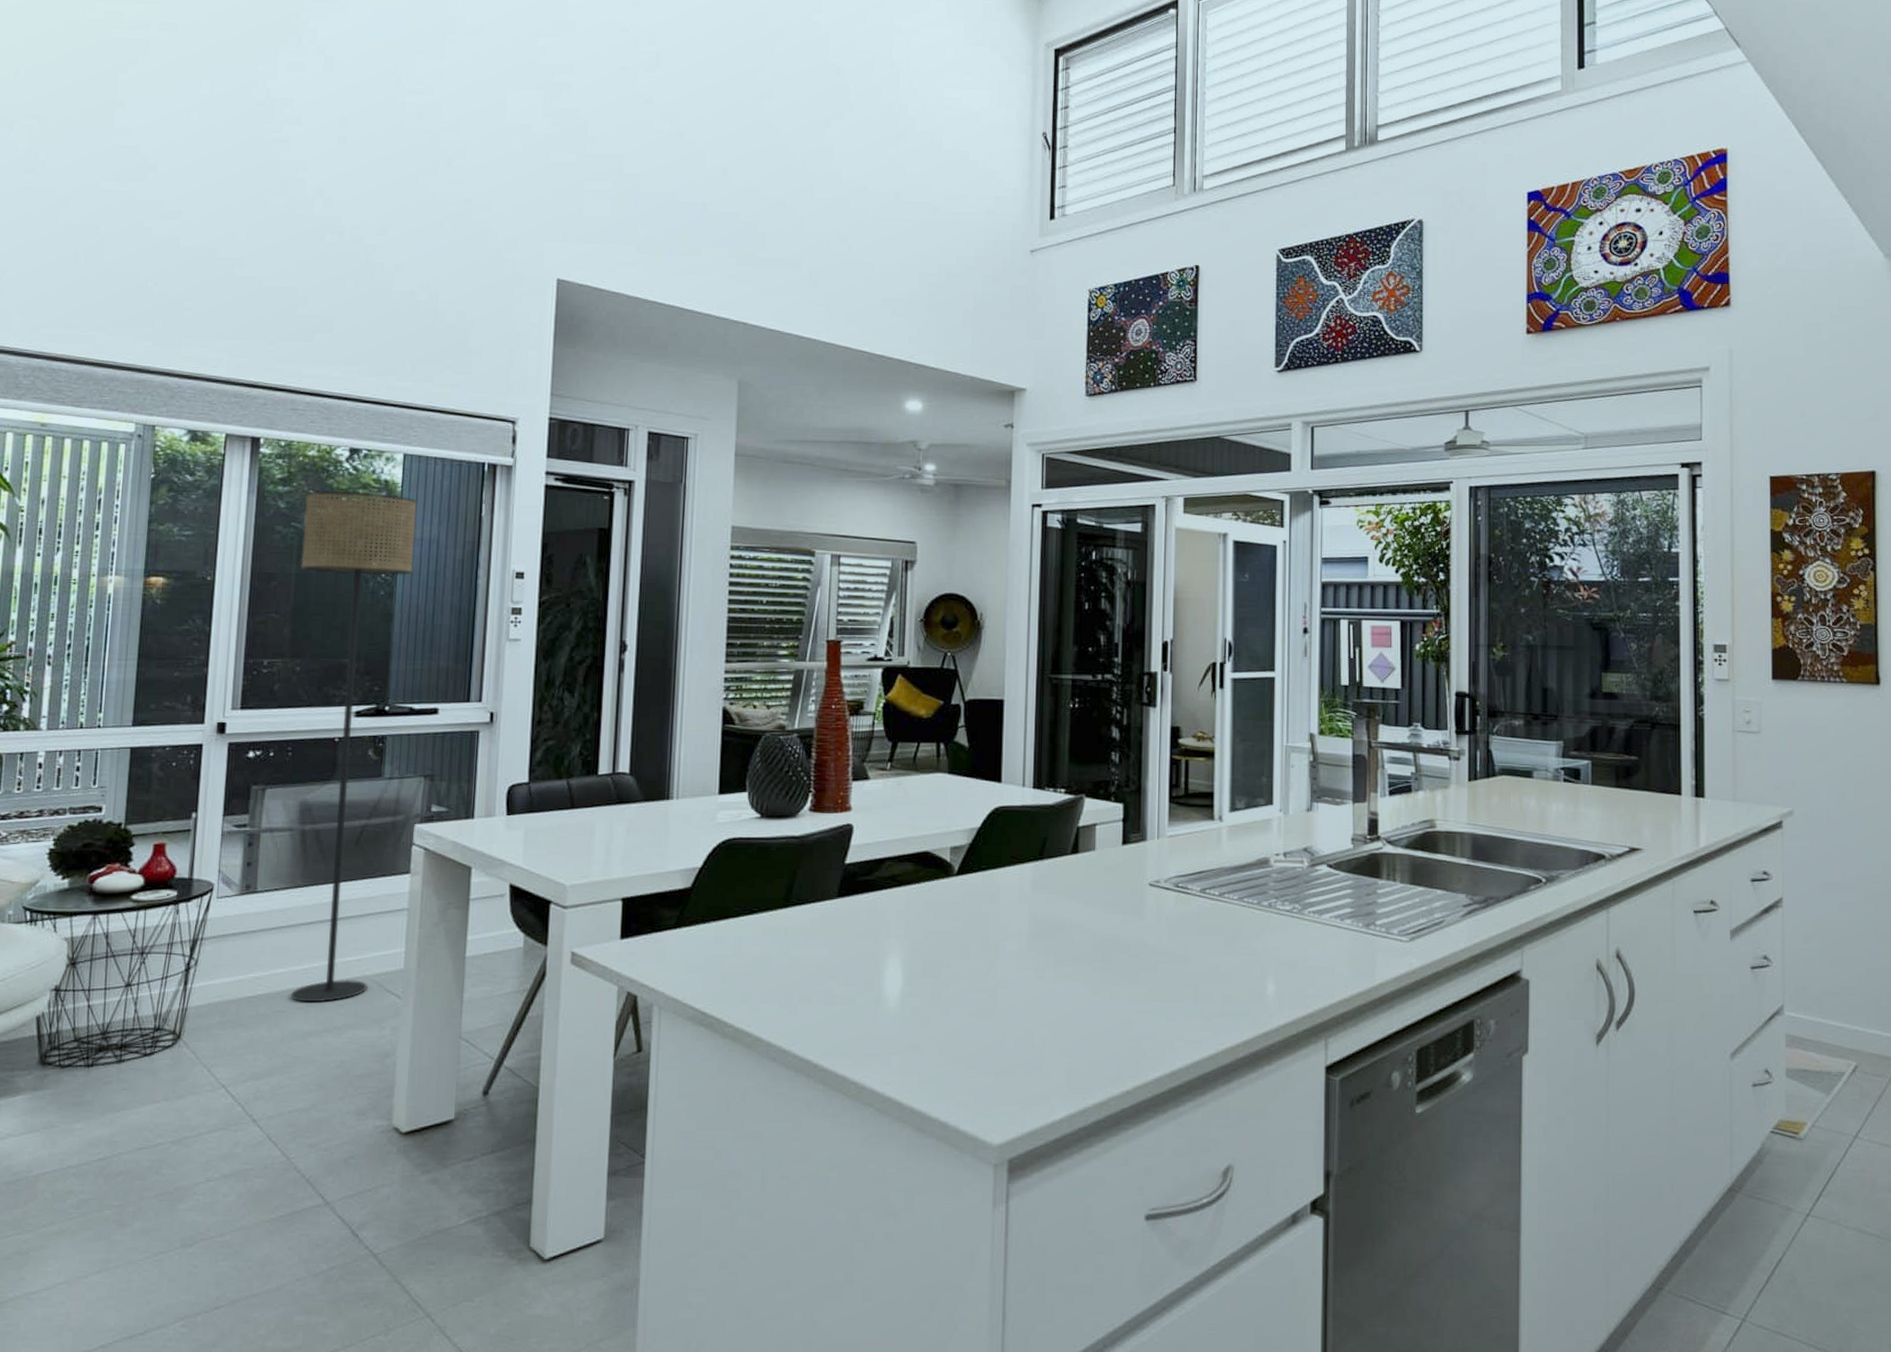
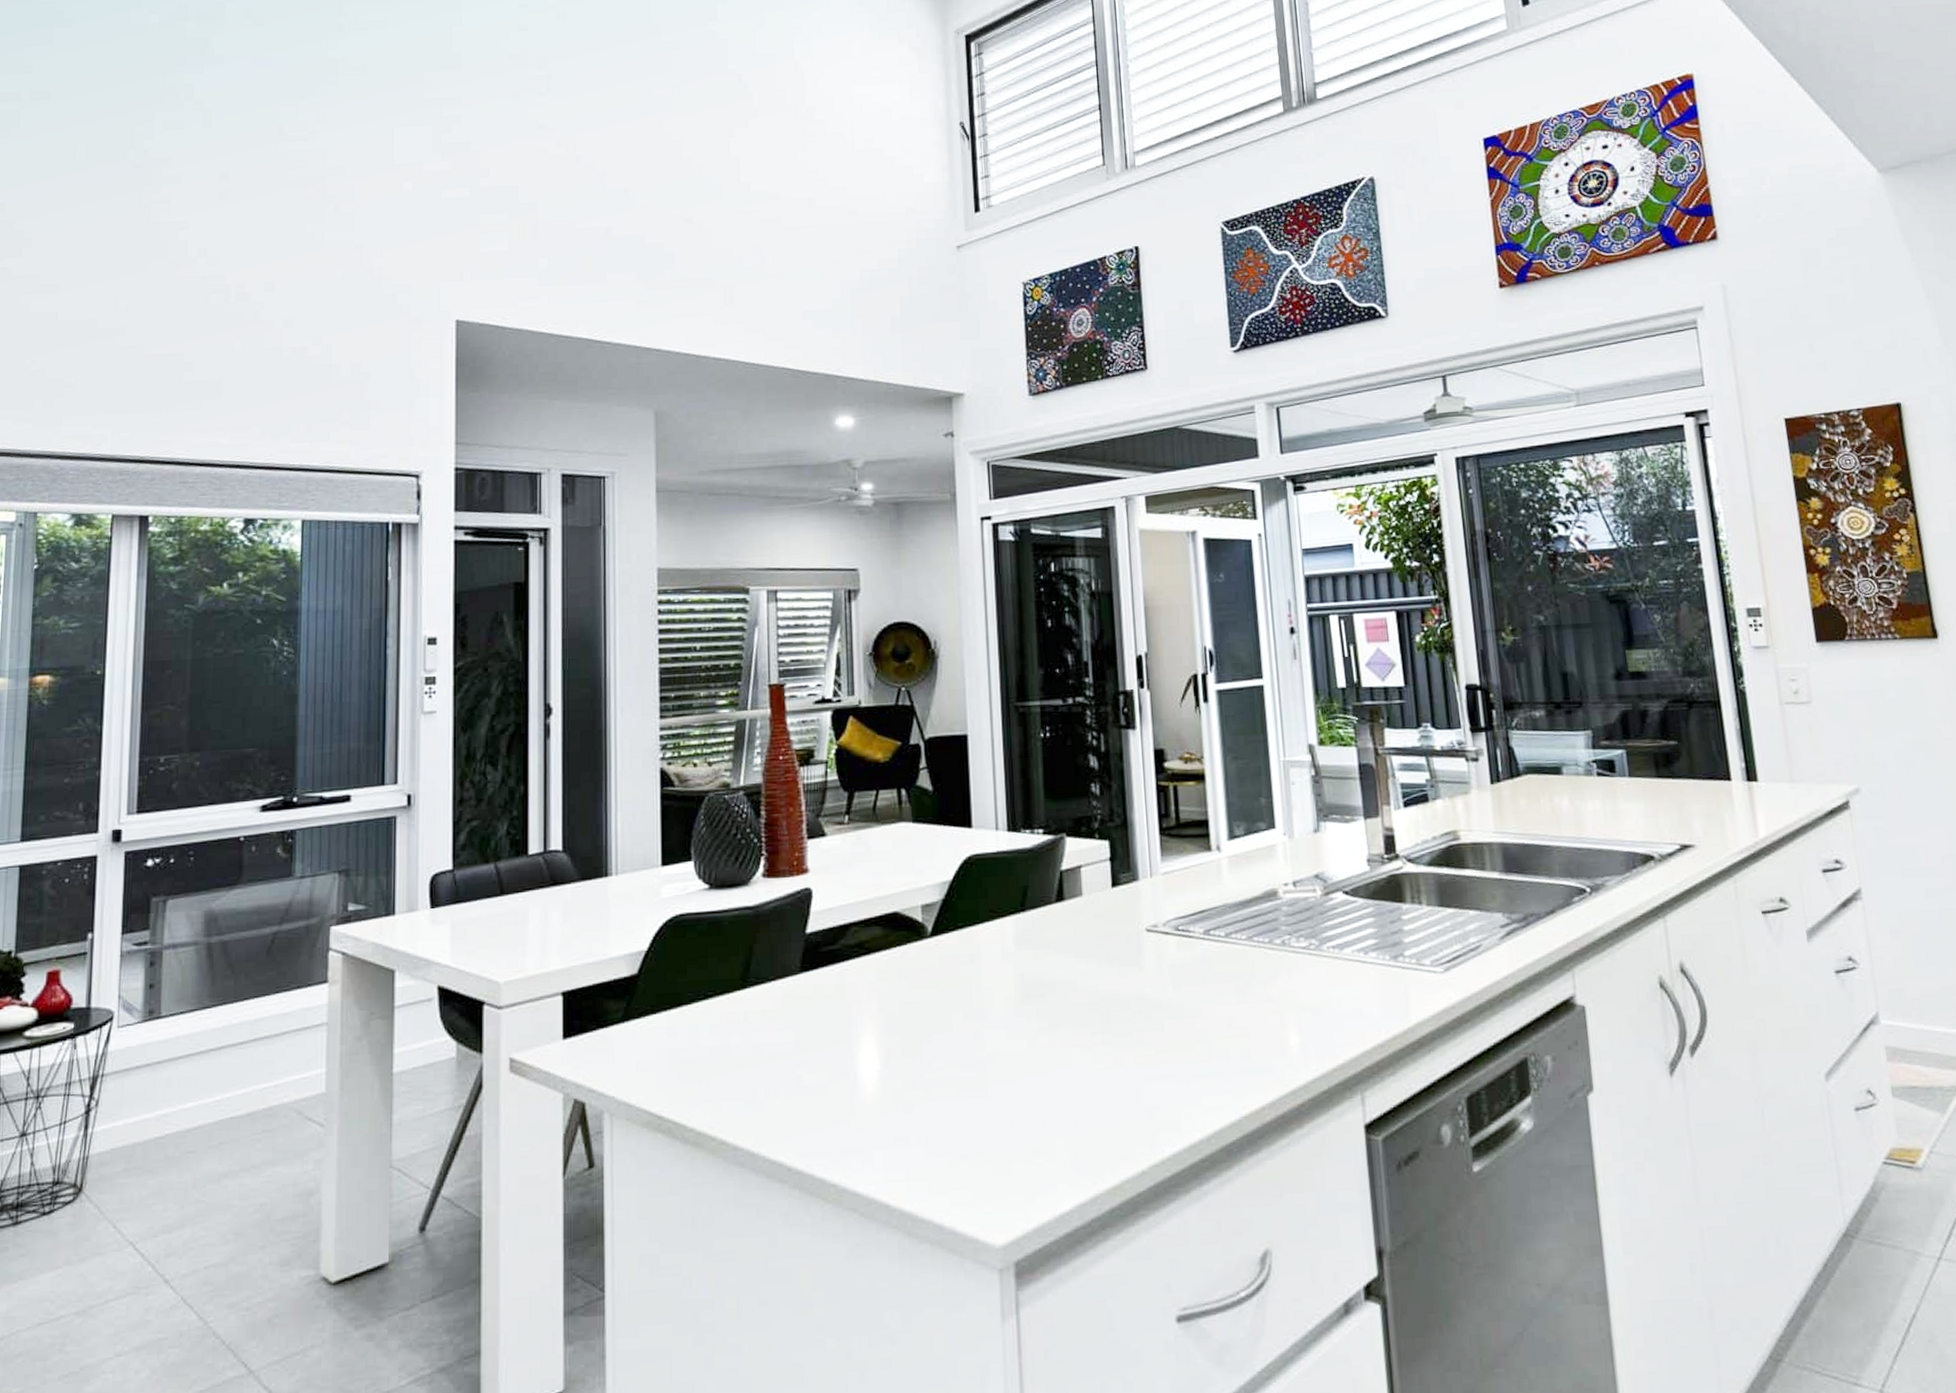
floor lamp: present [290,491,417,1003] -> none [197,564,318,1140]

